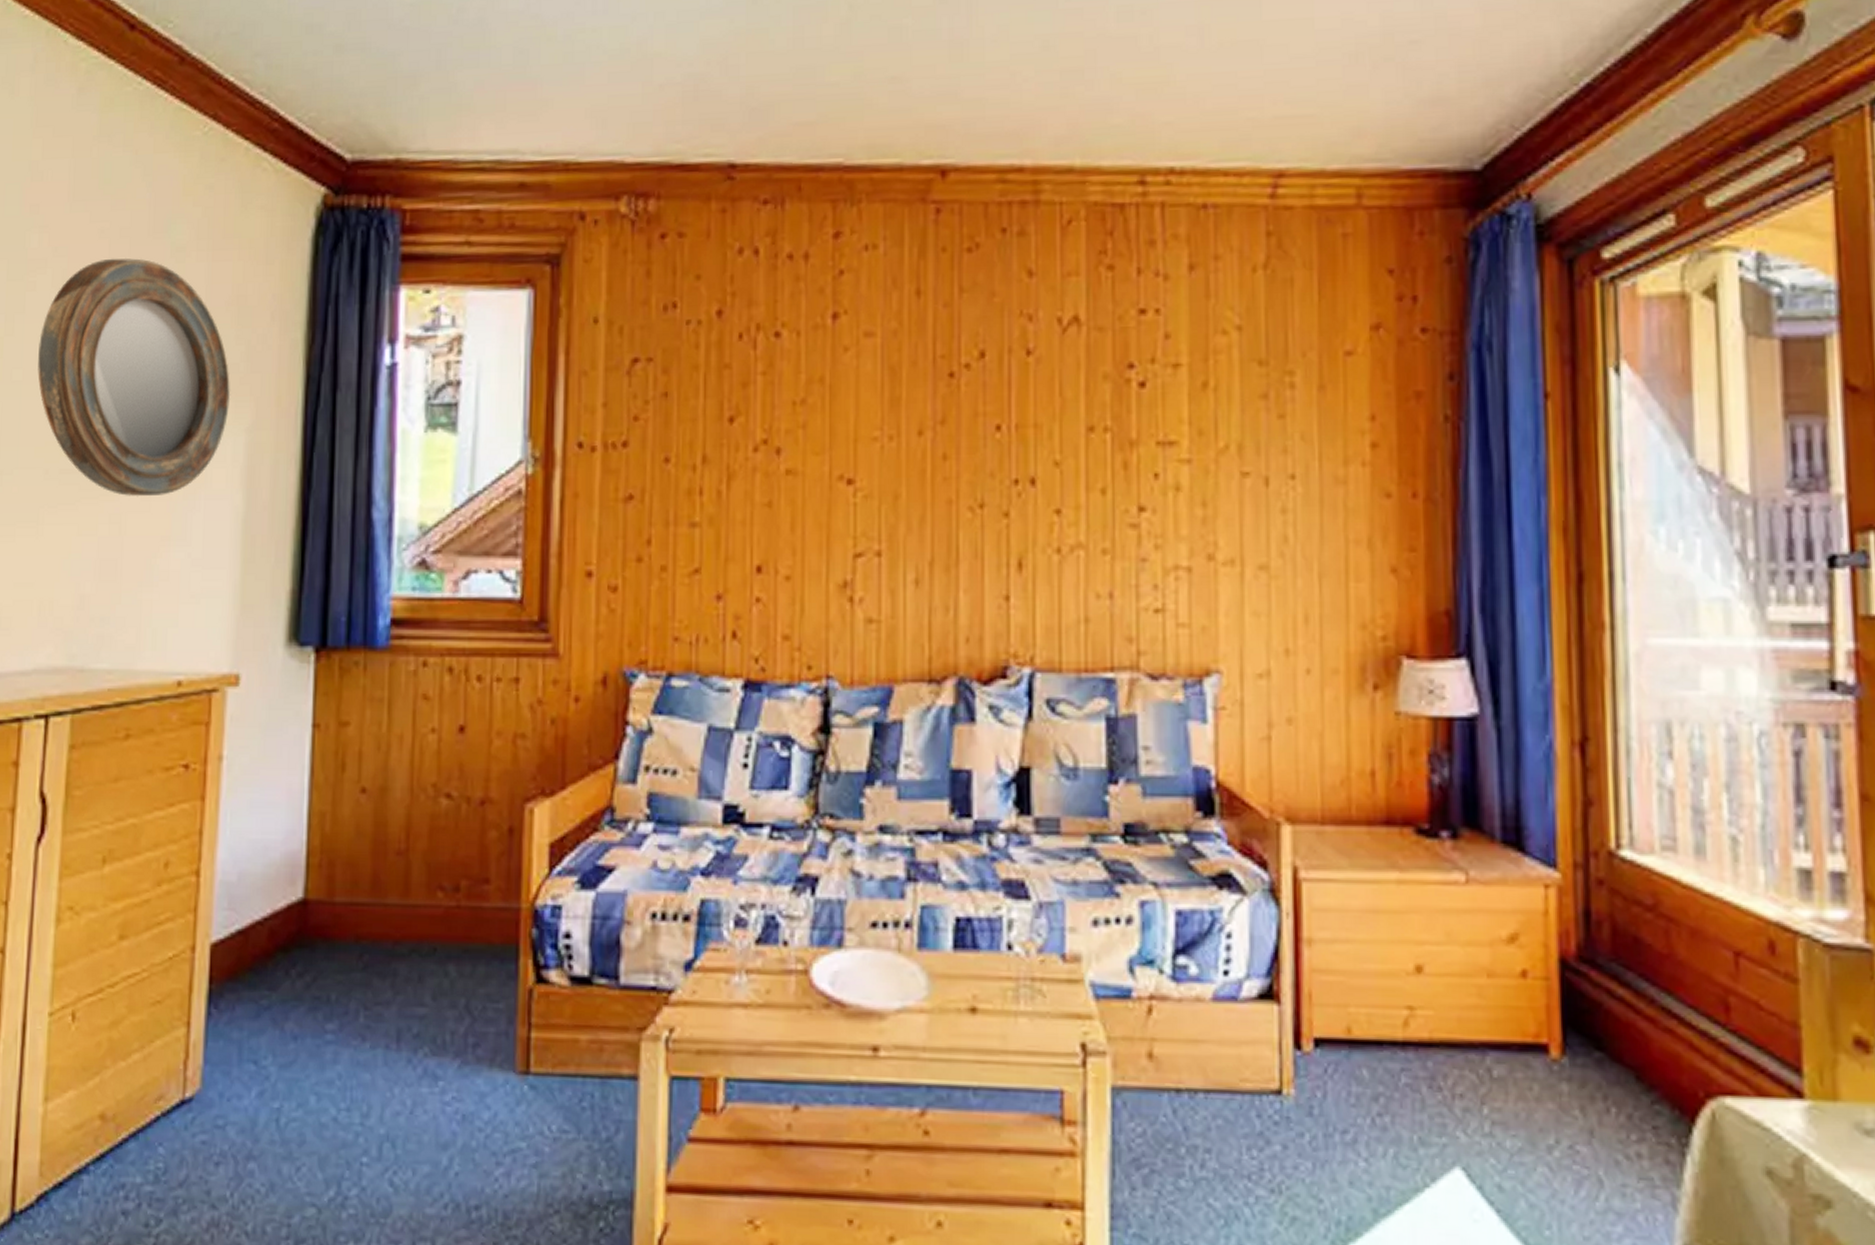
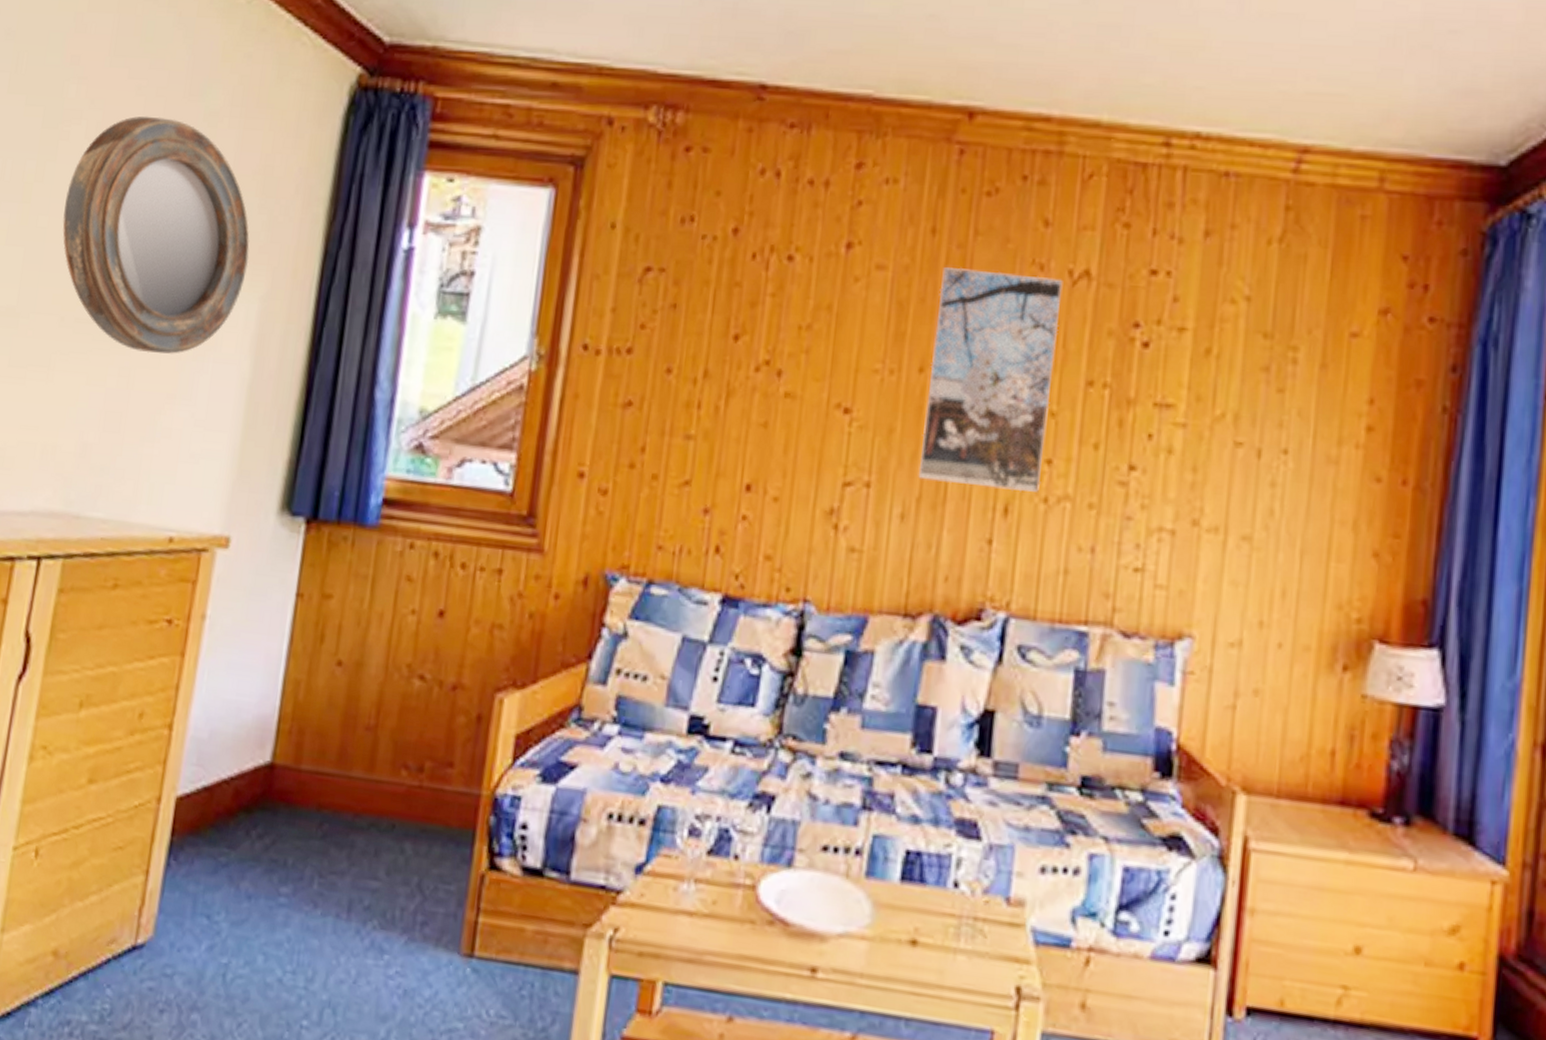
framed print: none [928,326,1054,545] -> present [918,267,1063,492]

